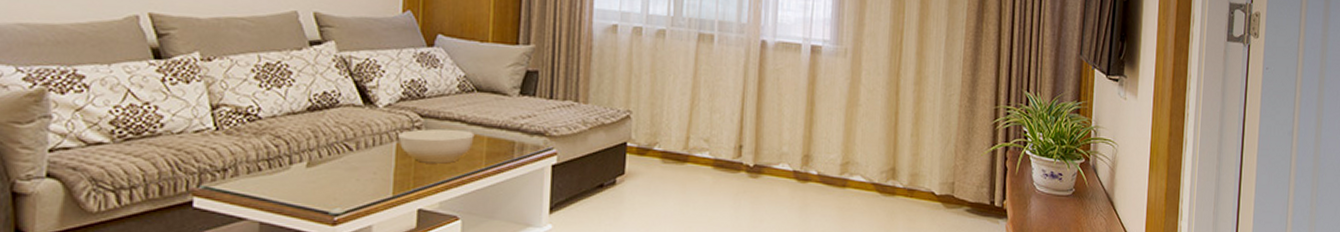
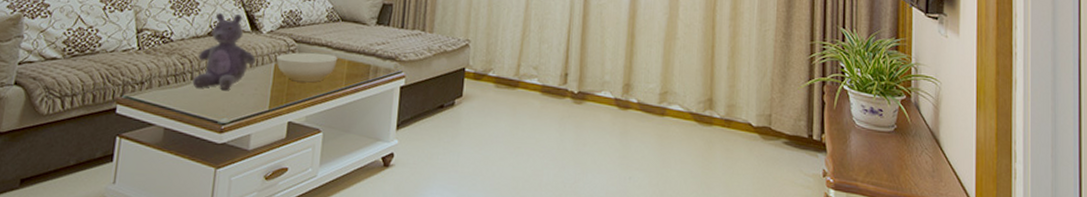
stuffed animal: none [292,83,373,176] -> present [192,12,257,91]

